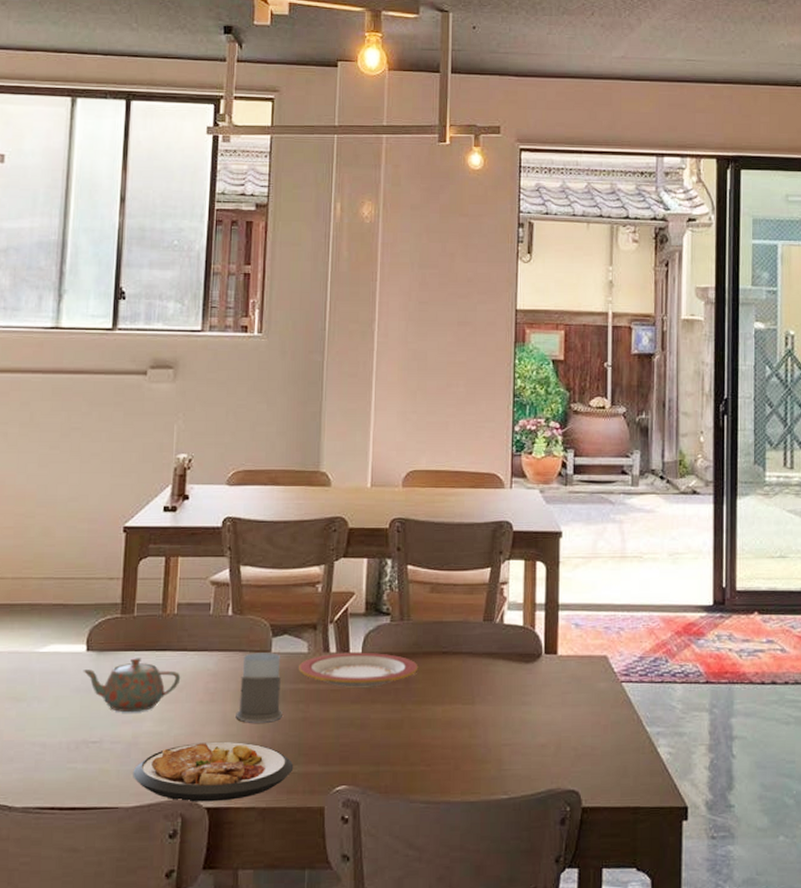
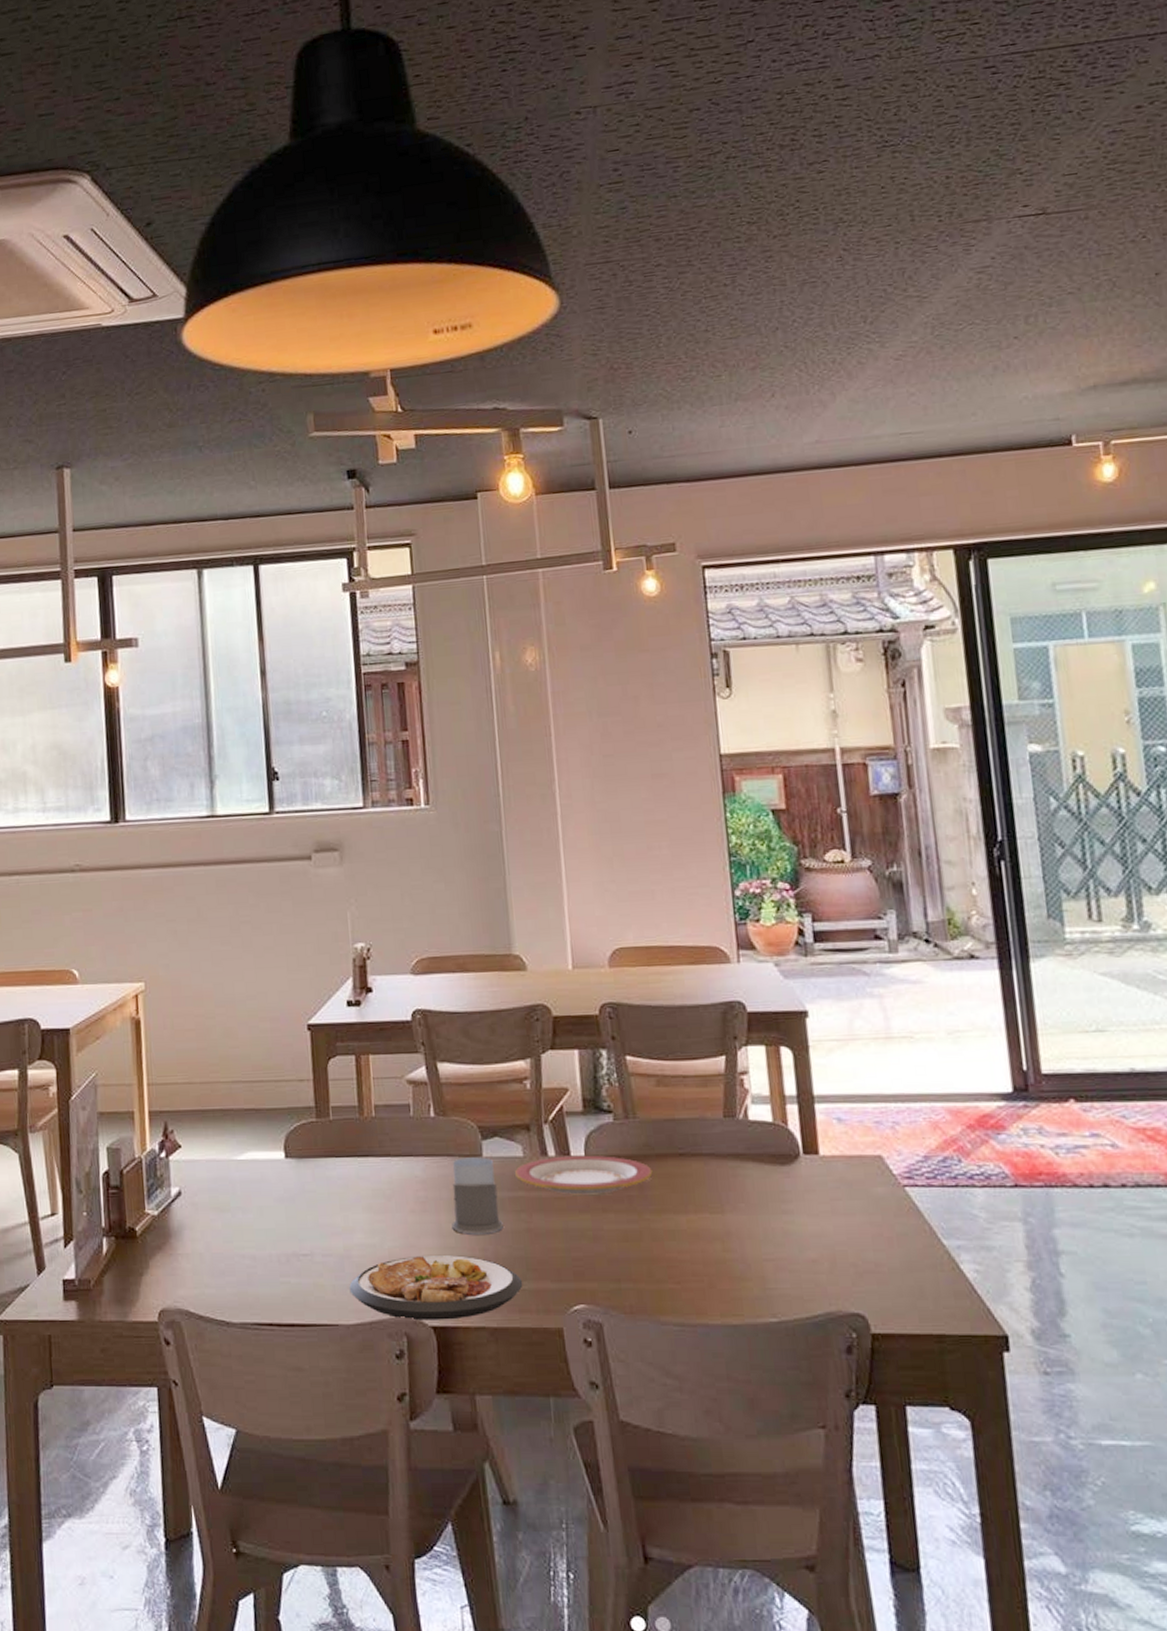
teapot: present [83,658,181,713] -> none [284,1165,388,1224]

